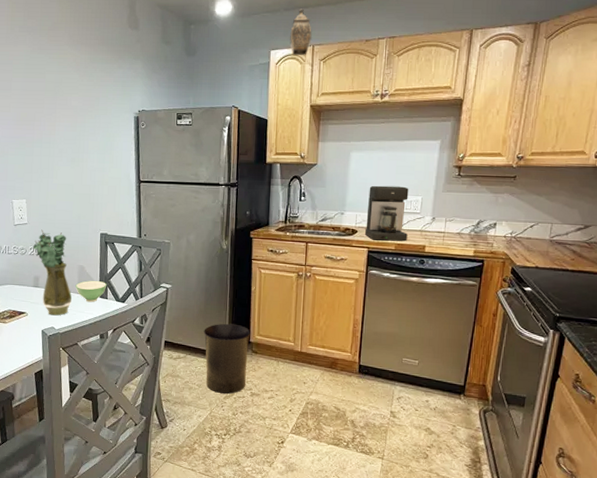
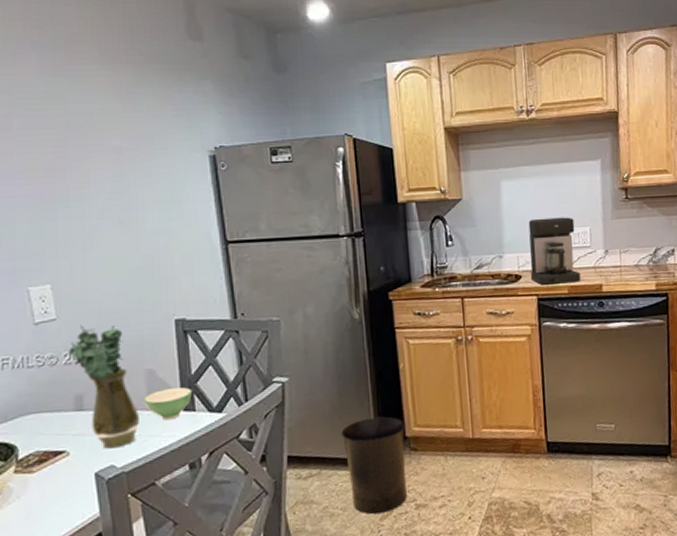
decorative jar: present [290,9,312,55] -> none [408,12,436,68]

